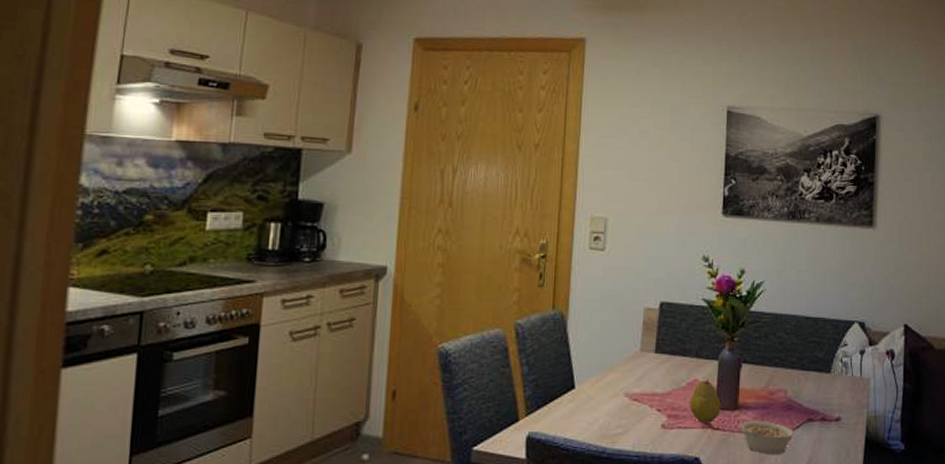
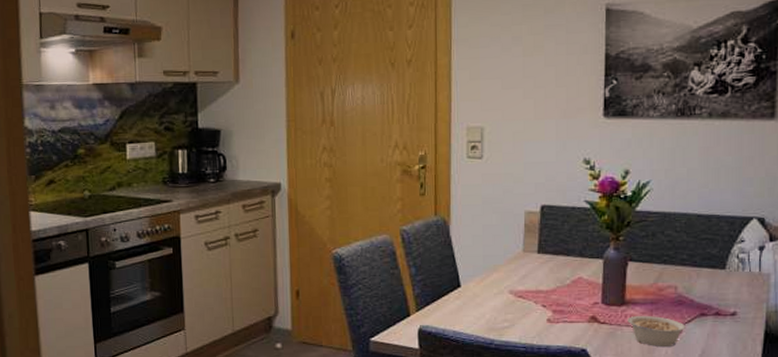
fruit: present [690,378,721,423] -> none [575,276,607,318]

